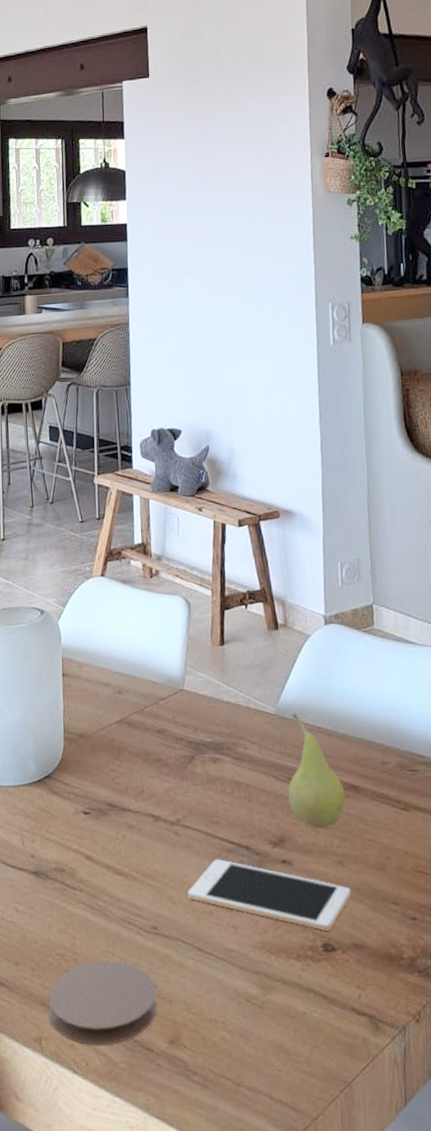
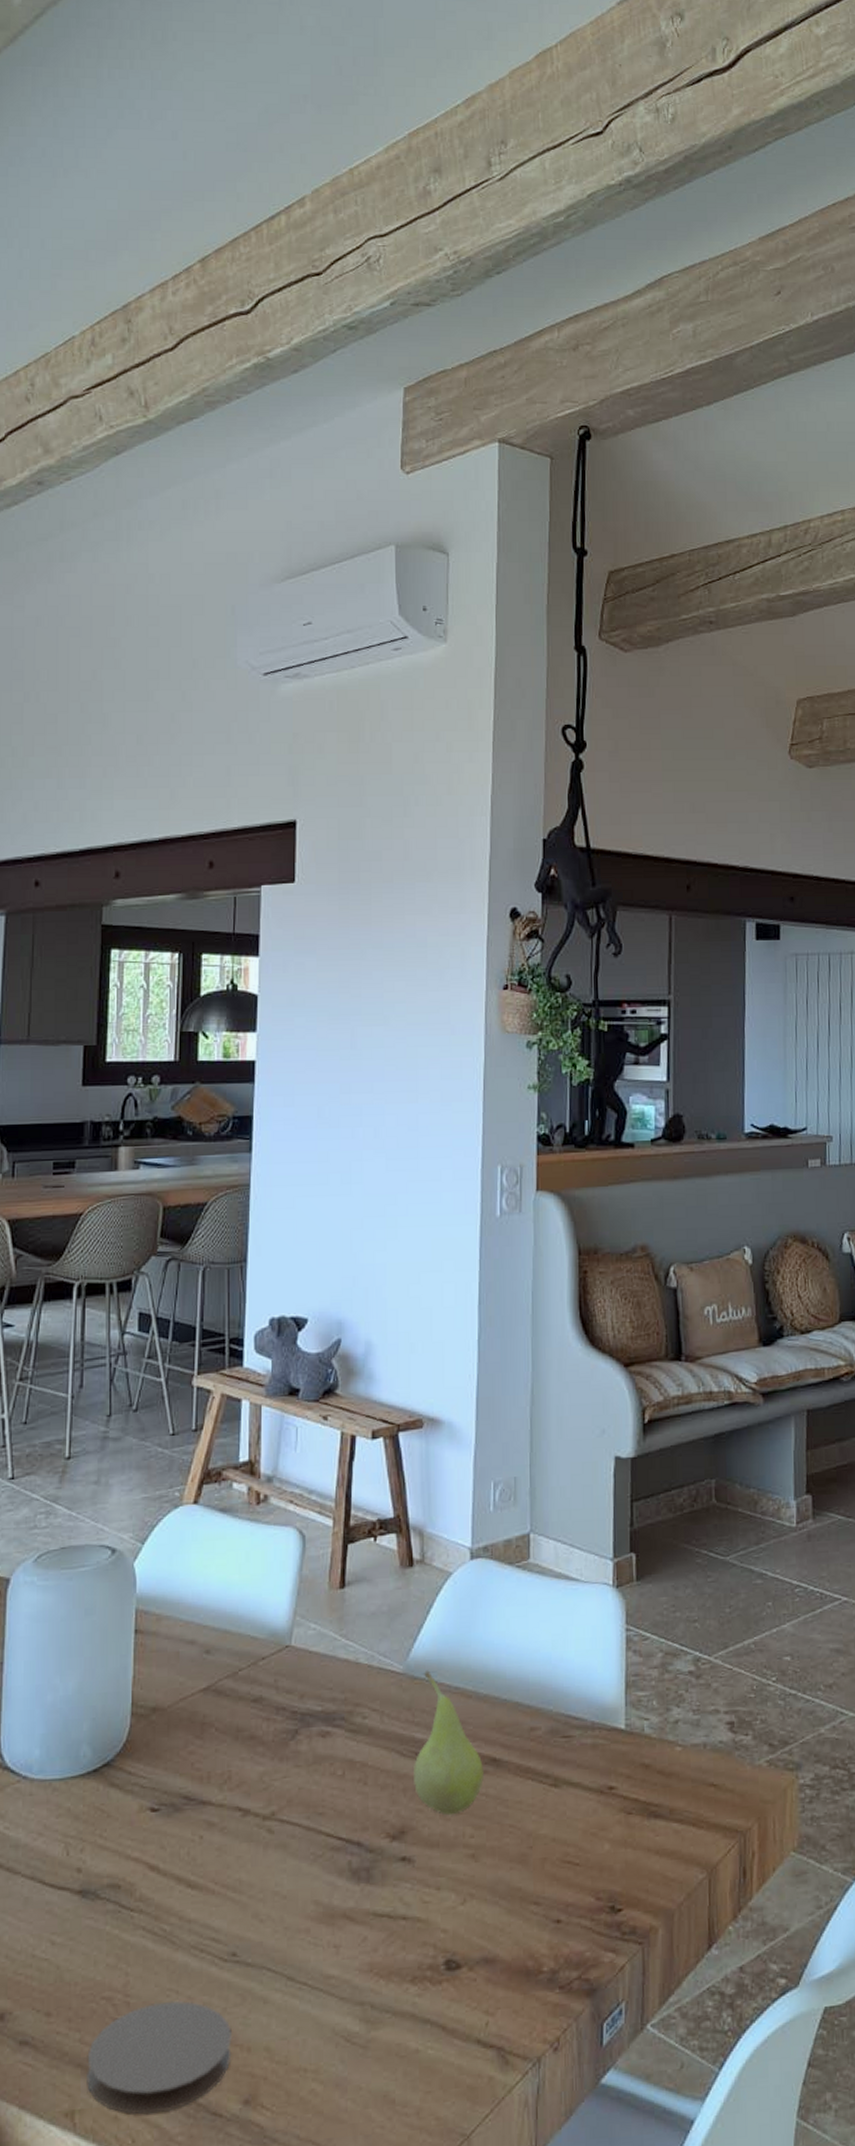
cell phone: present [188,859,351,931] -> none [279,1860,484,1944]

